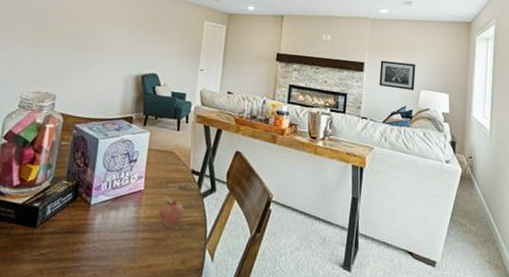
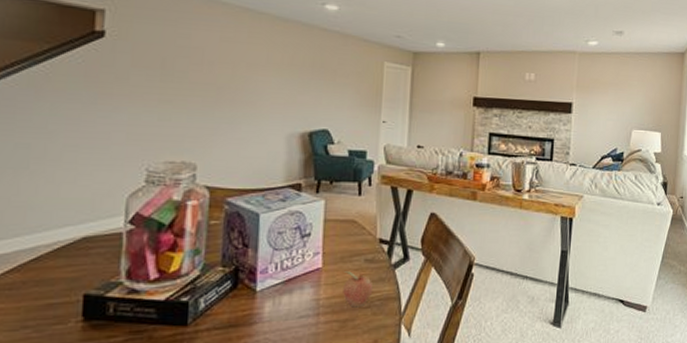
wall art: present [379,60,416,91] -> none [588,99,628,131]

